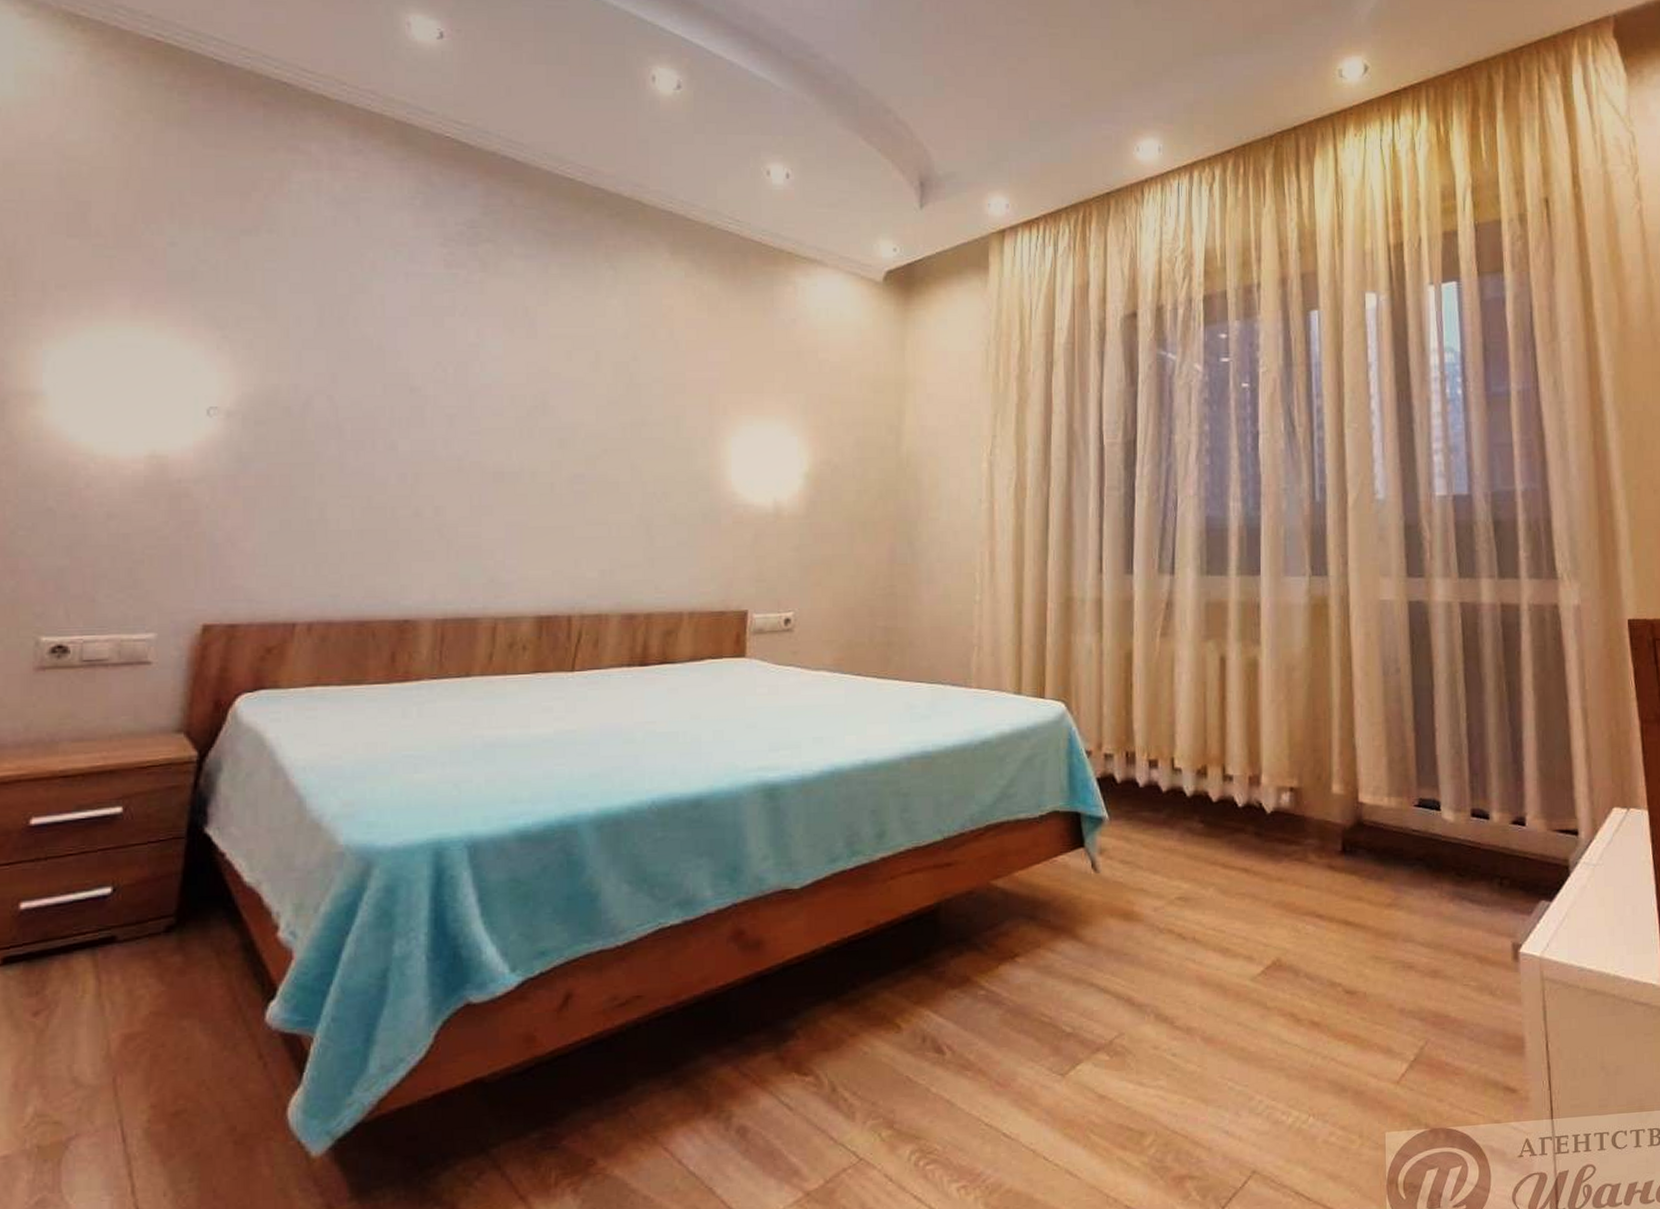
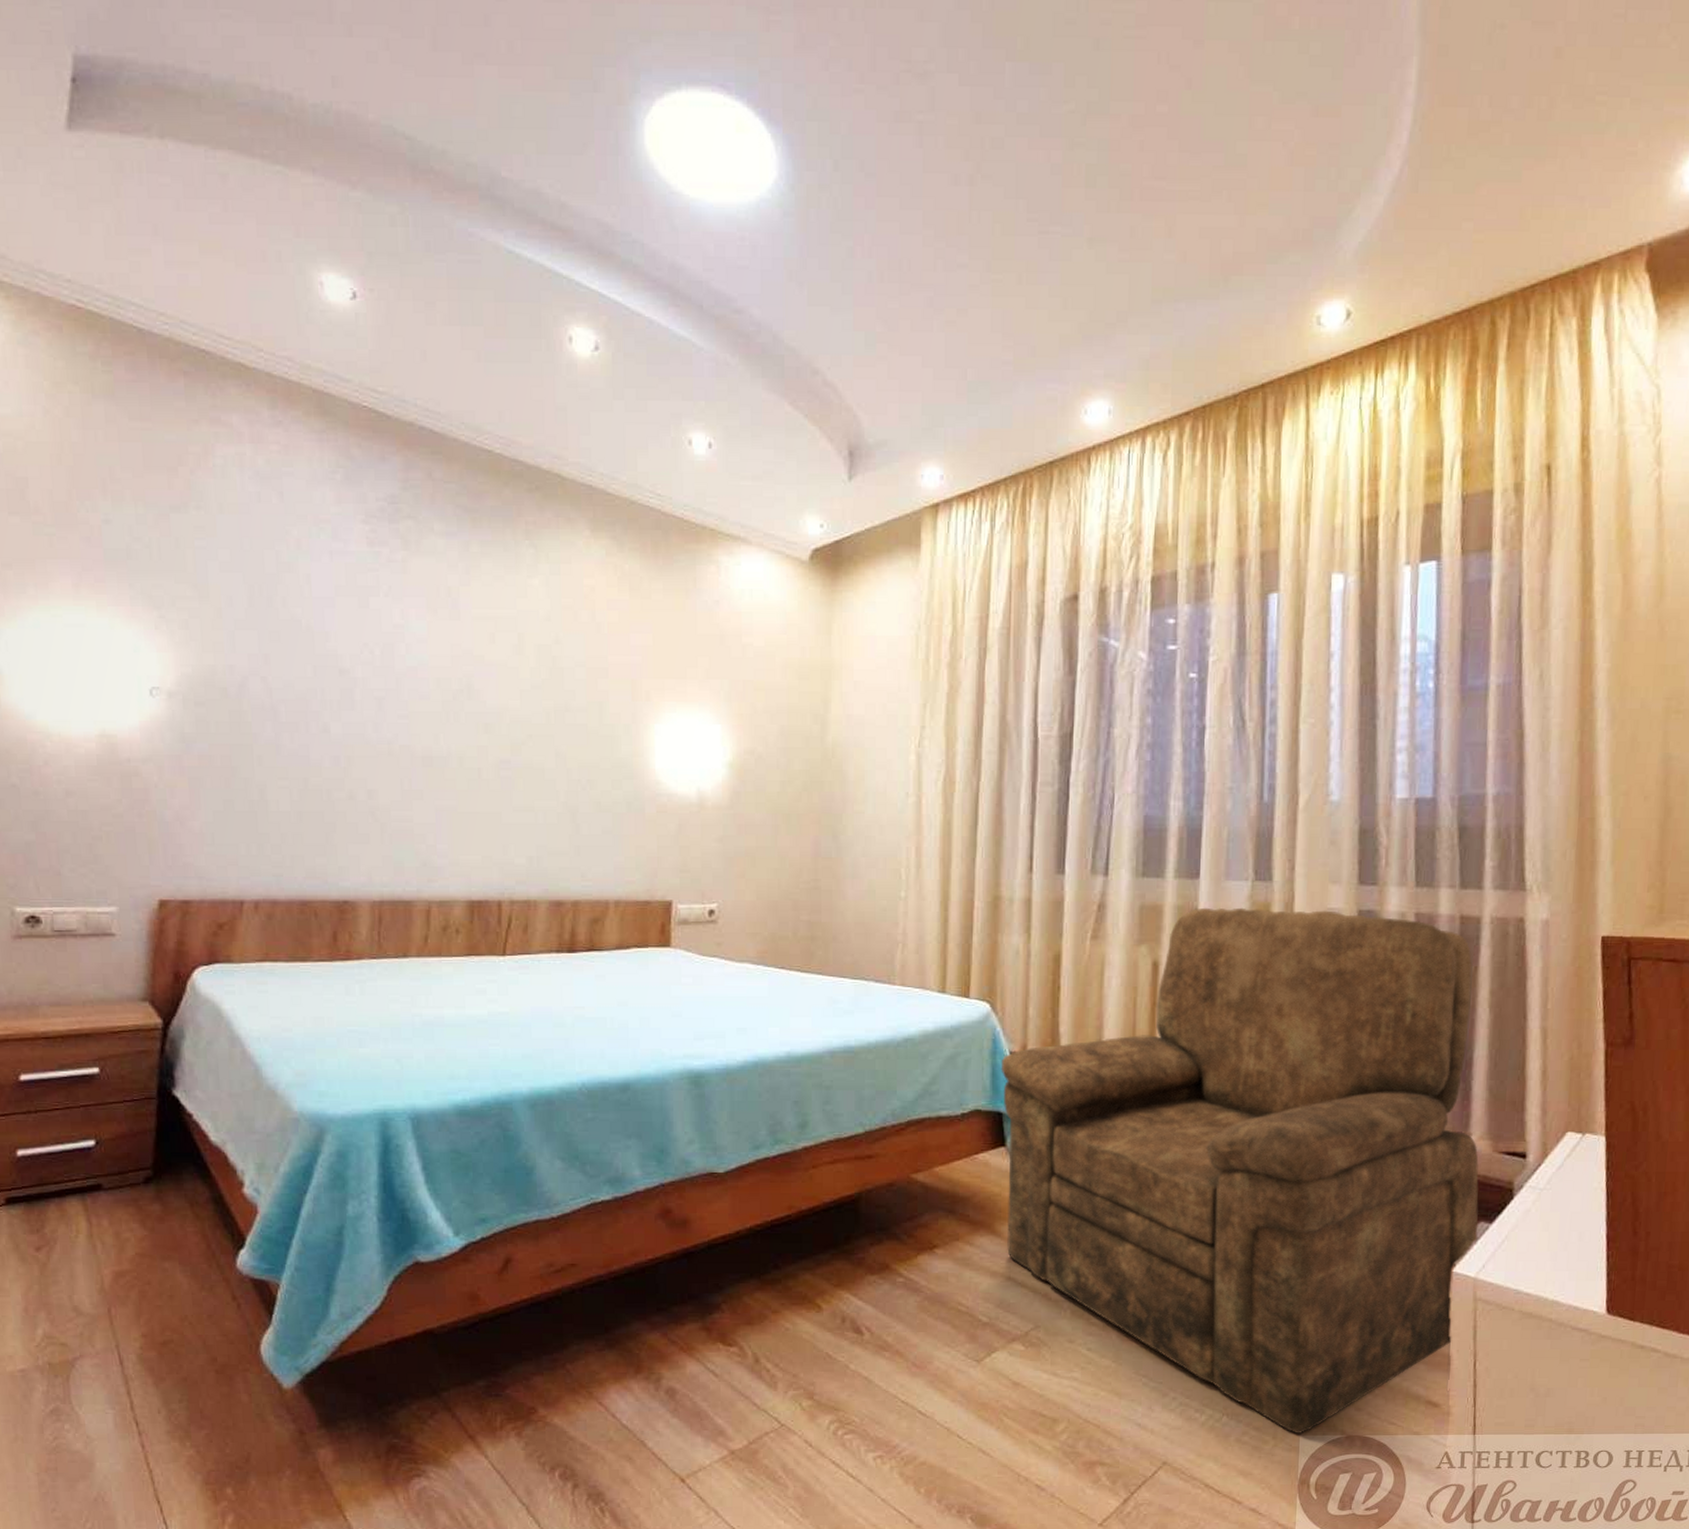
armchair: none [1077,601,1541,1131] -> present [1000,907,1479,1435]

